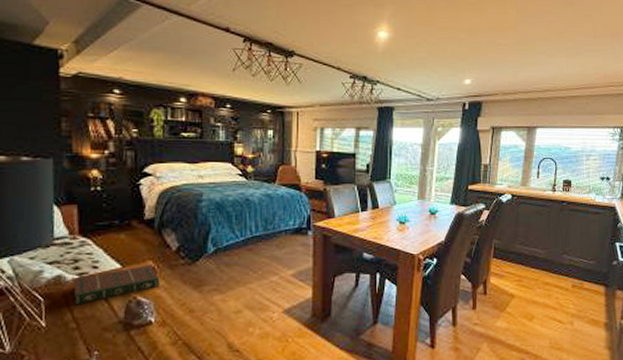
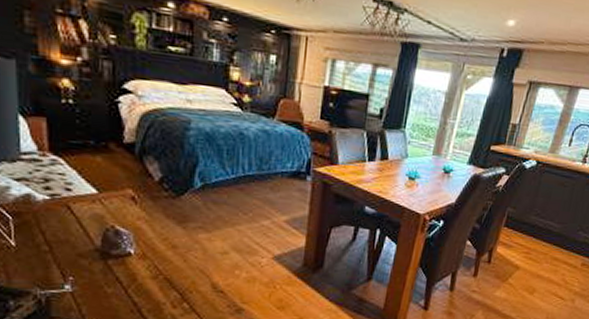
book: present [73,265,160,305] -> none [45,193,140,228]

